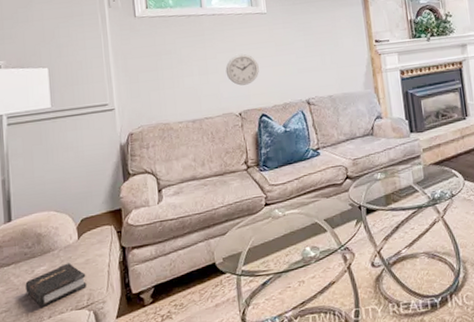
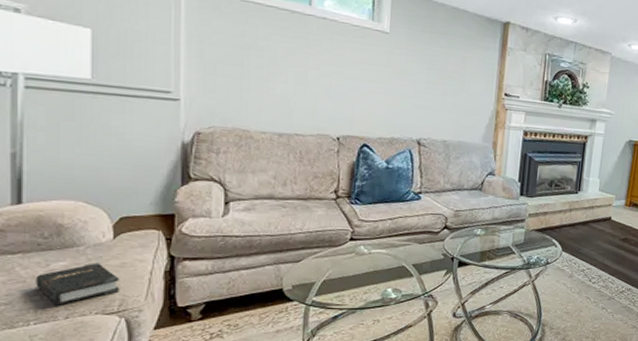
wall clock: present [225,53,259,86] -> none [328,71,369,108]

